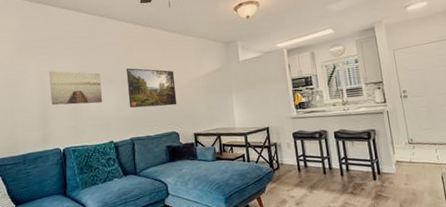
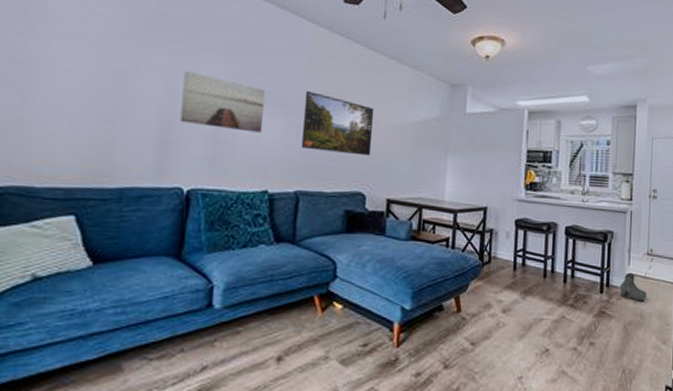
boots: none [390,161,416,183] -> present [620,273,647,301]

